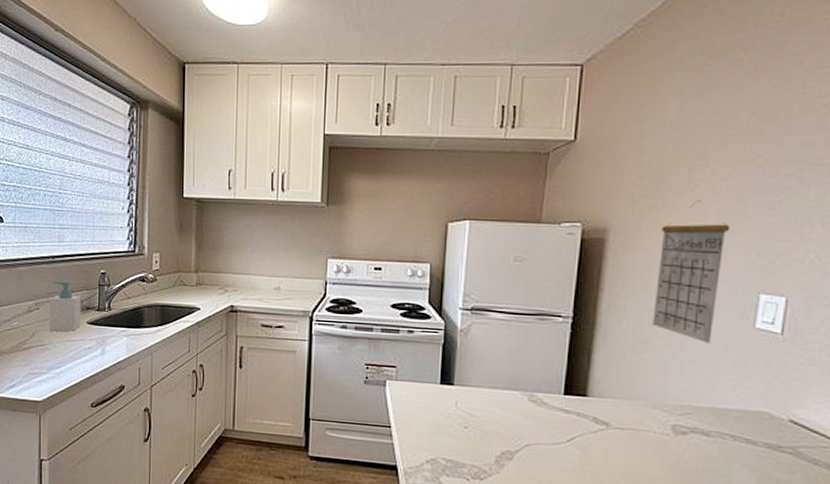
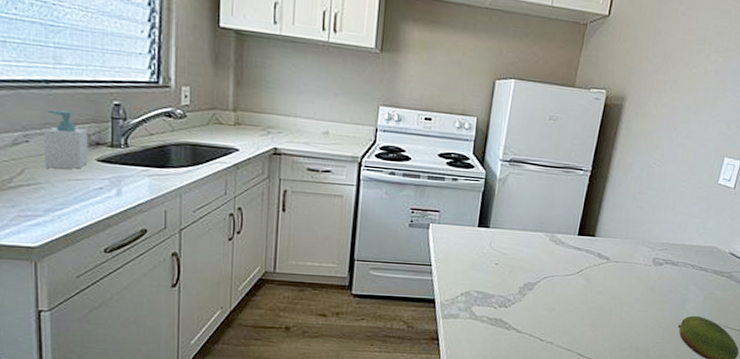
calendar: present [652,200,731,343] -> none [649,79,713,195]

